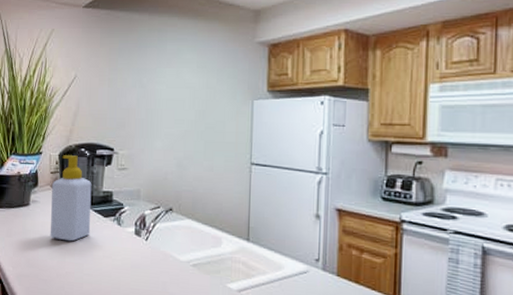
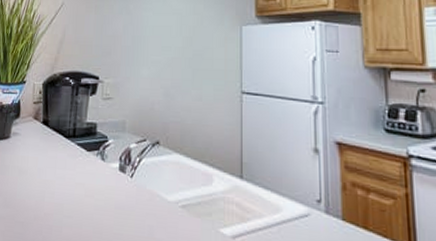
soap bottle: present [50,155,92,242] -> none [29,84,76,179]

